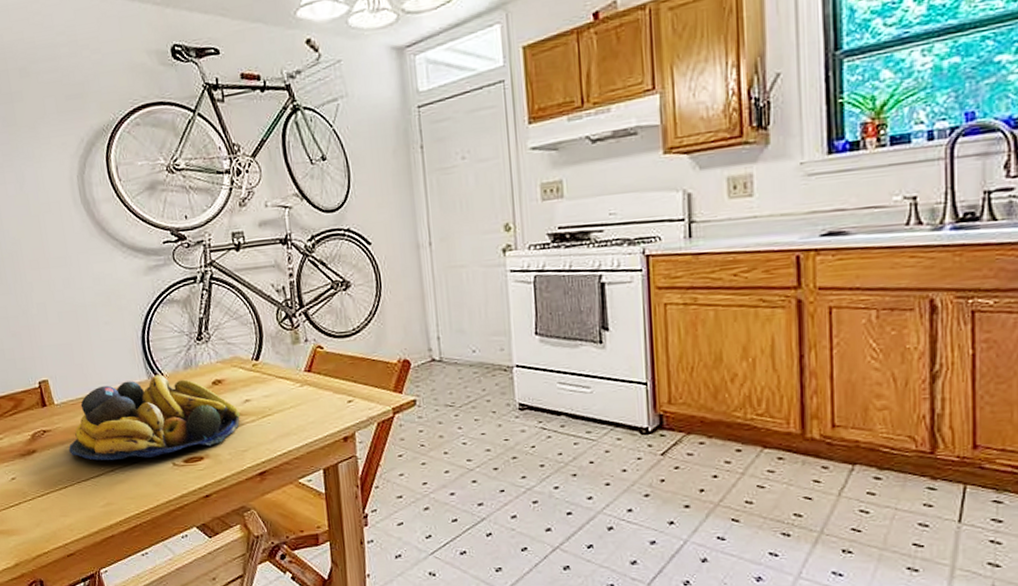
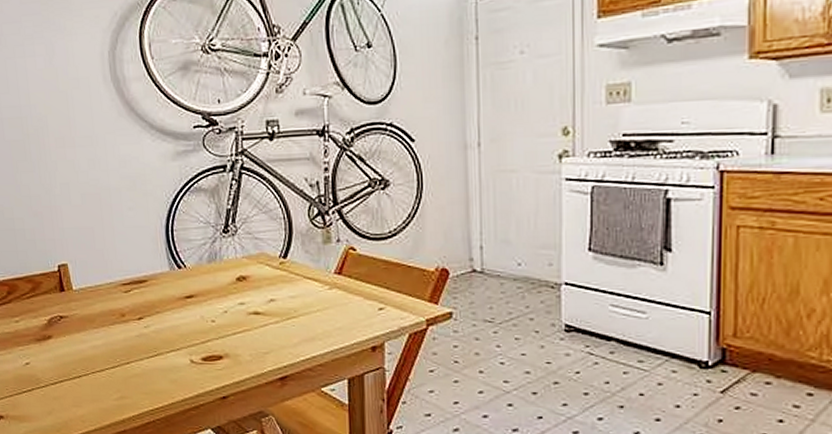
fruit bowl: present [69,374,241,461] -> none [85,266,265,353]

